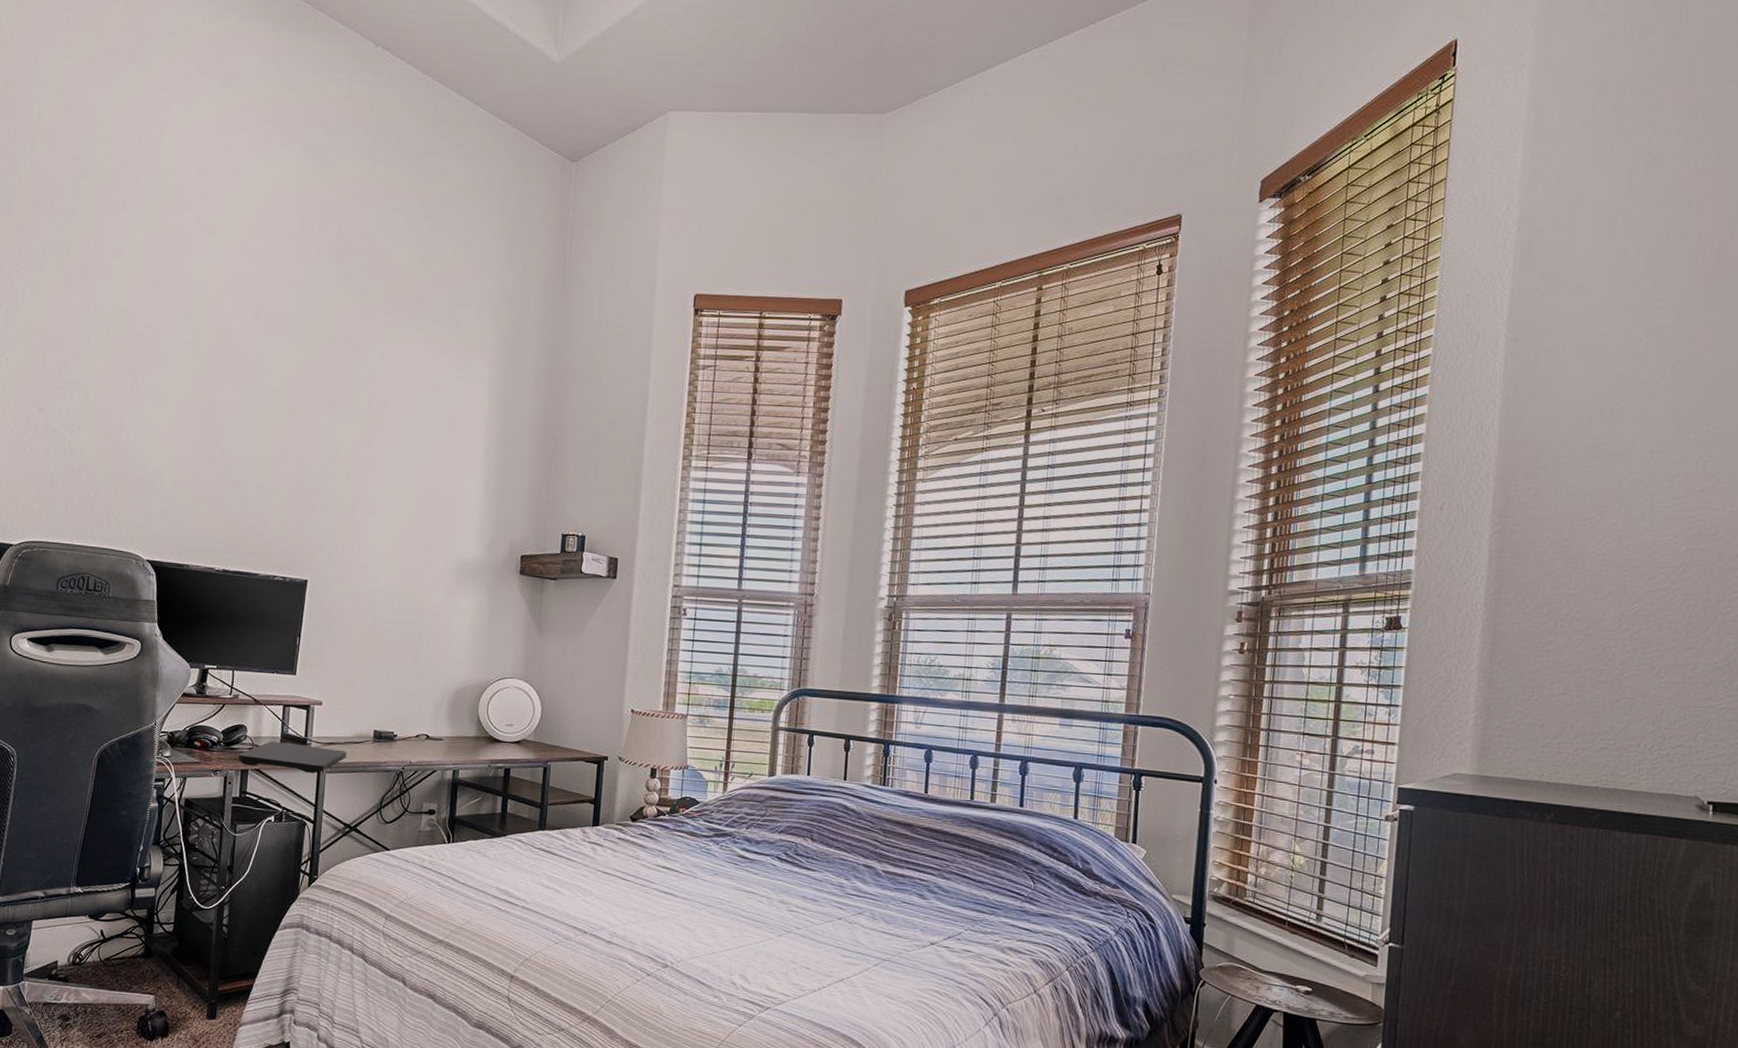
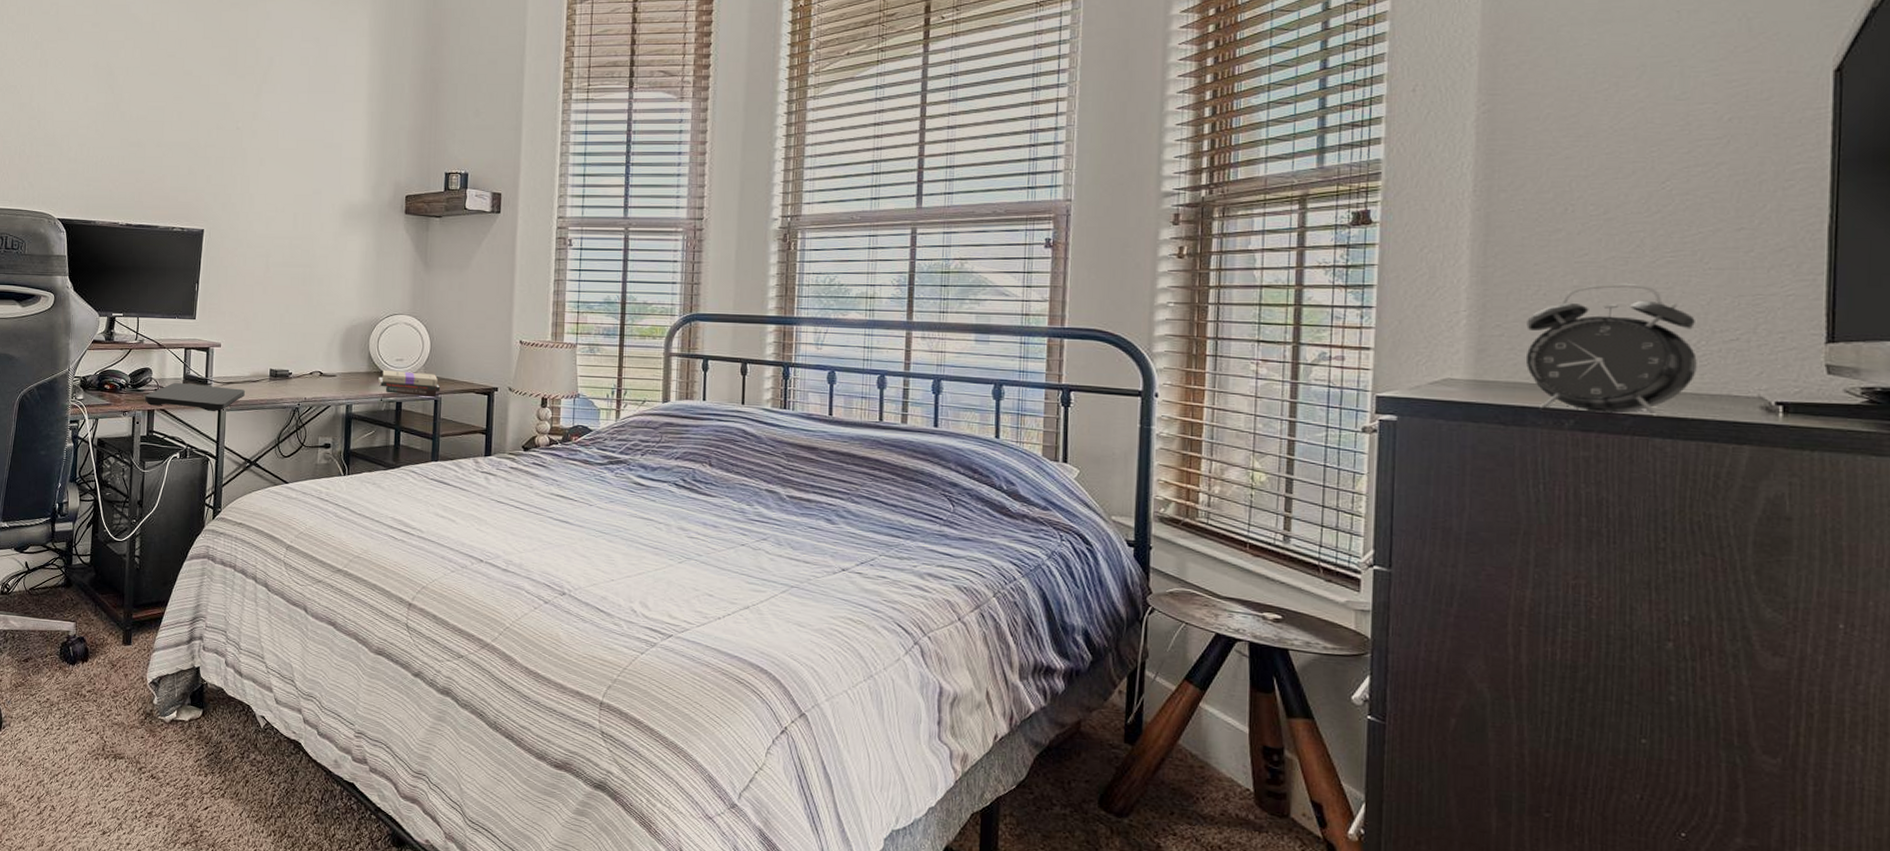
books: none [487,735,549,765] -> present [378,370,440,398]
alarm clock: none [1518,692,1651,810] -> present [1525,284,1697,415]

